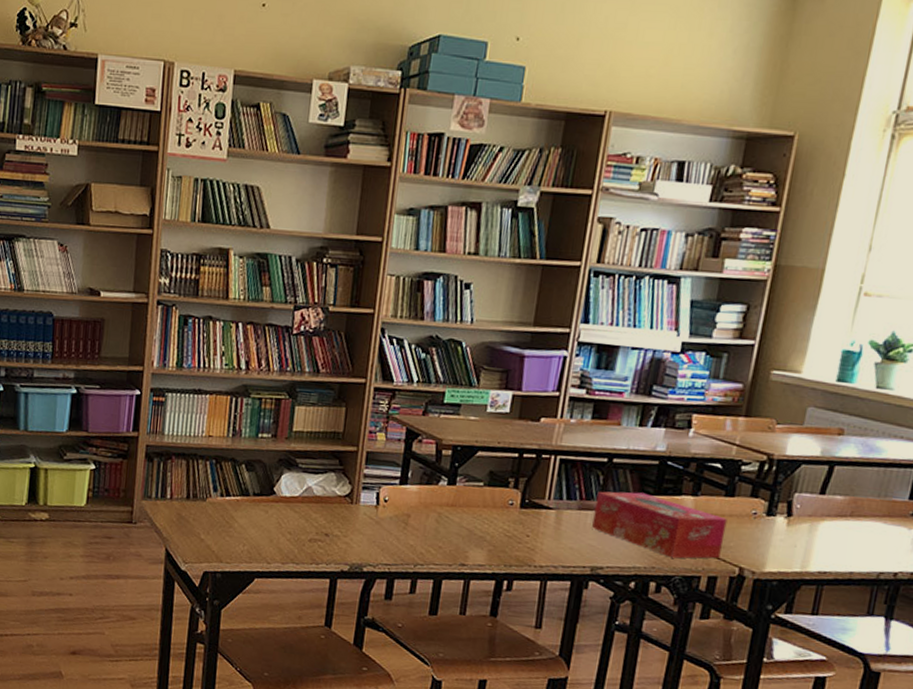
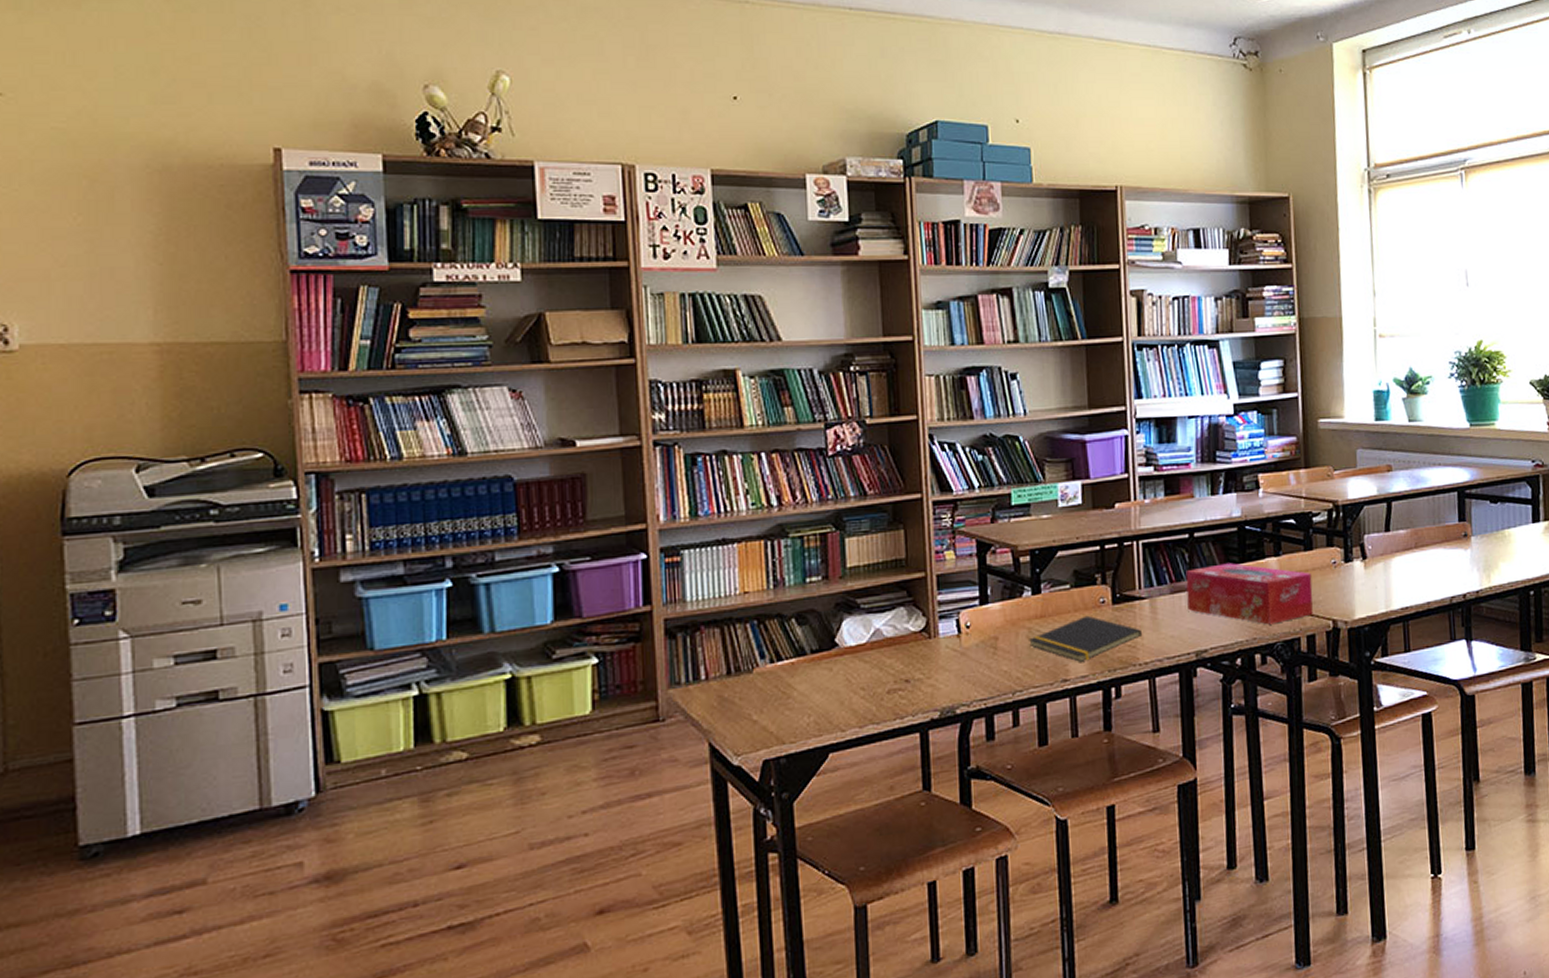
notepad: none [437,513,544,552] -> present [1029,615,1143,662]

